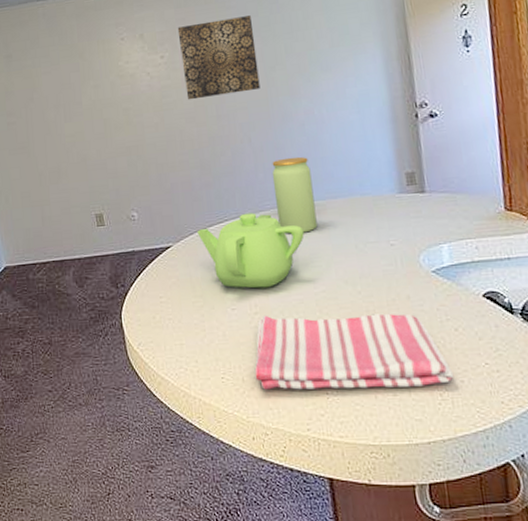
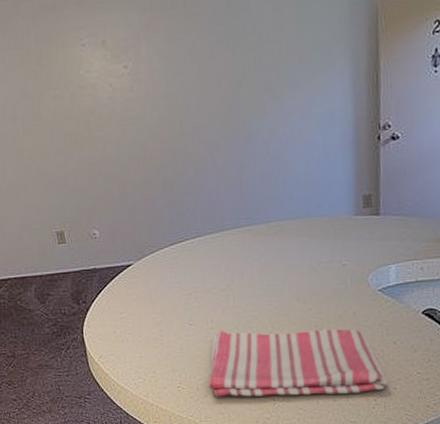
wall art: present [177,15,260,100] -> none [142,24,226,115]
teapot: present [197,212,305,289] -> none [158,232,262,305]
jar: present [272,156,318,233] -> none [233,177,275,253]

